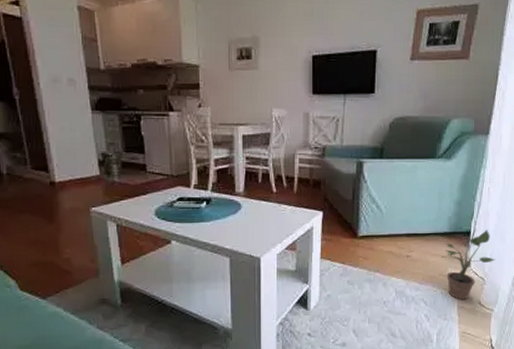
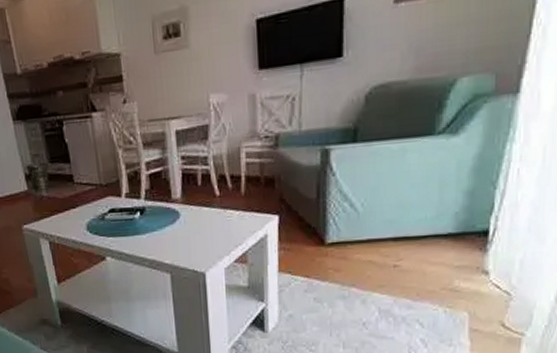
potted plant: present [441,230,496,300] -> none [444,227,530,321]

